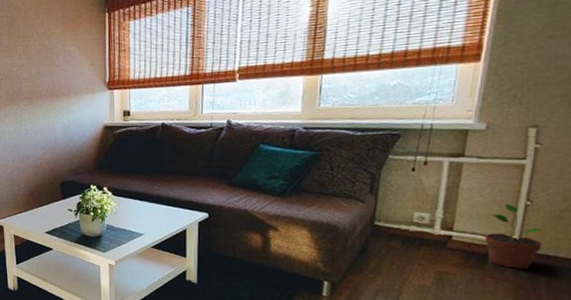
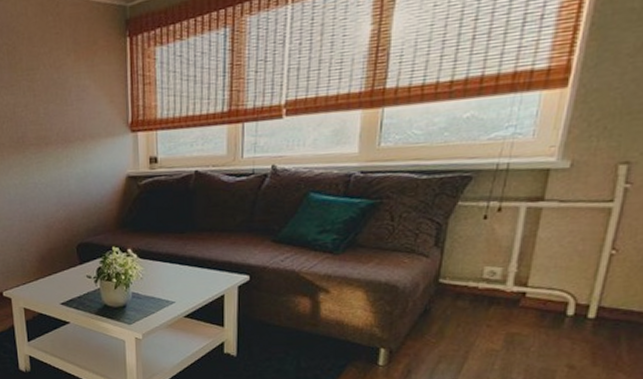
potted plant: present [485,204,542,269] -> none [563,254,627,328]

